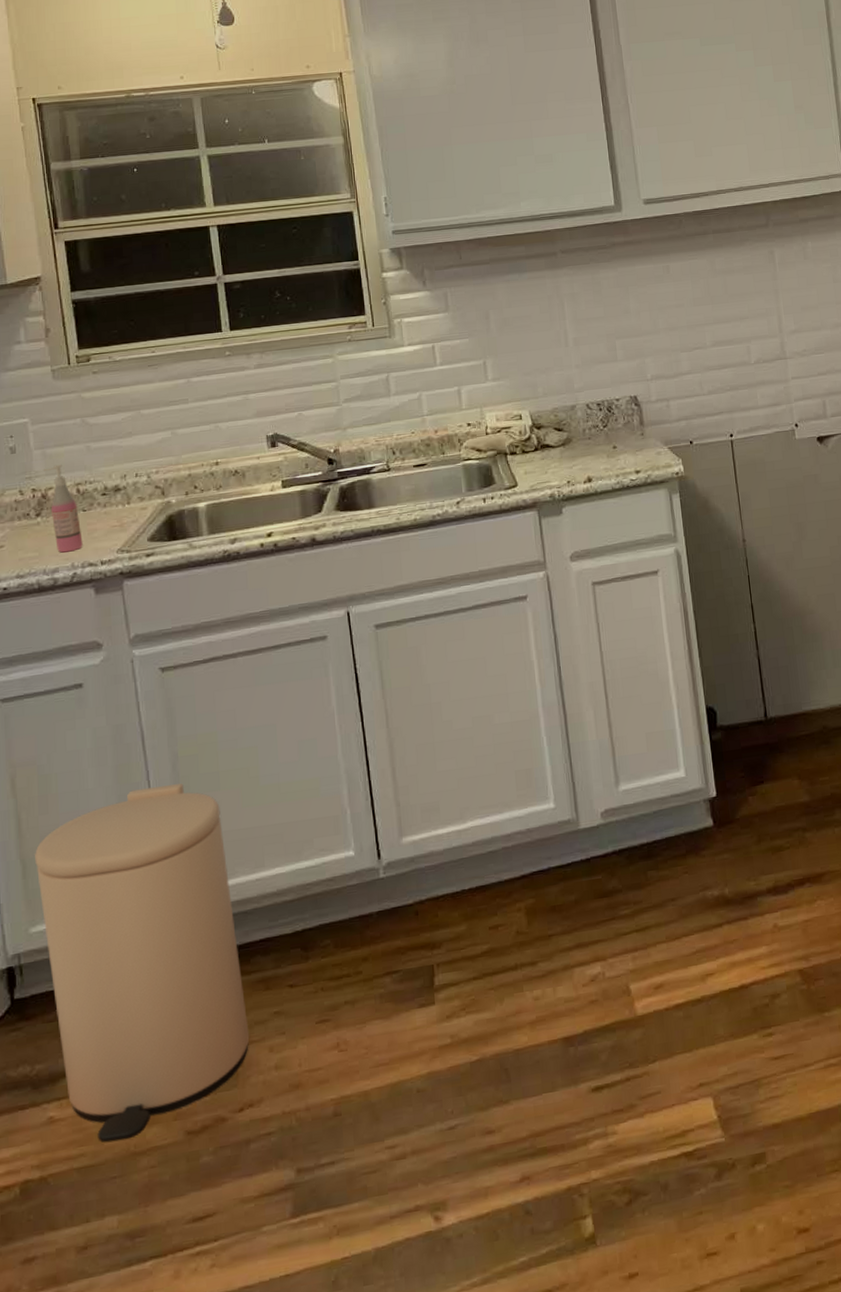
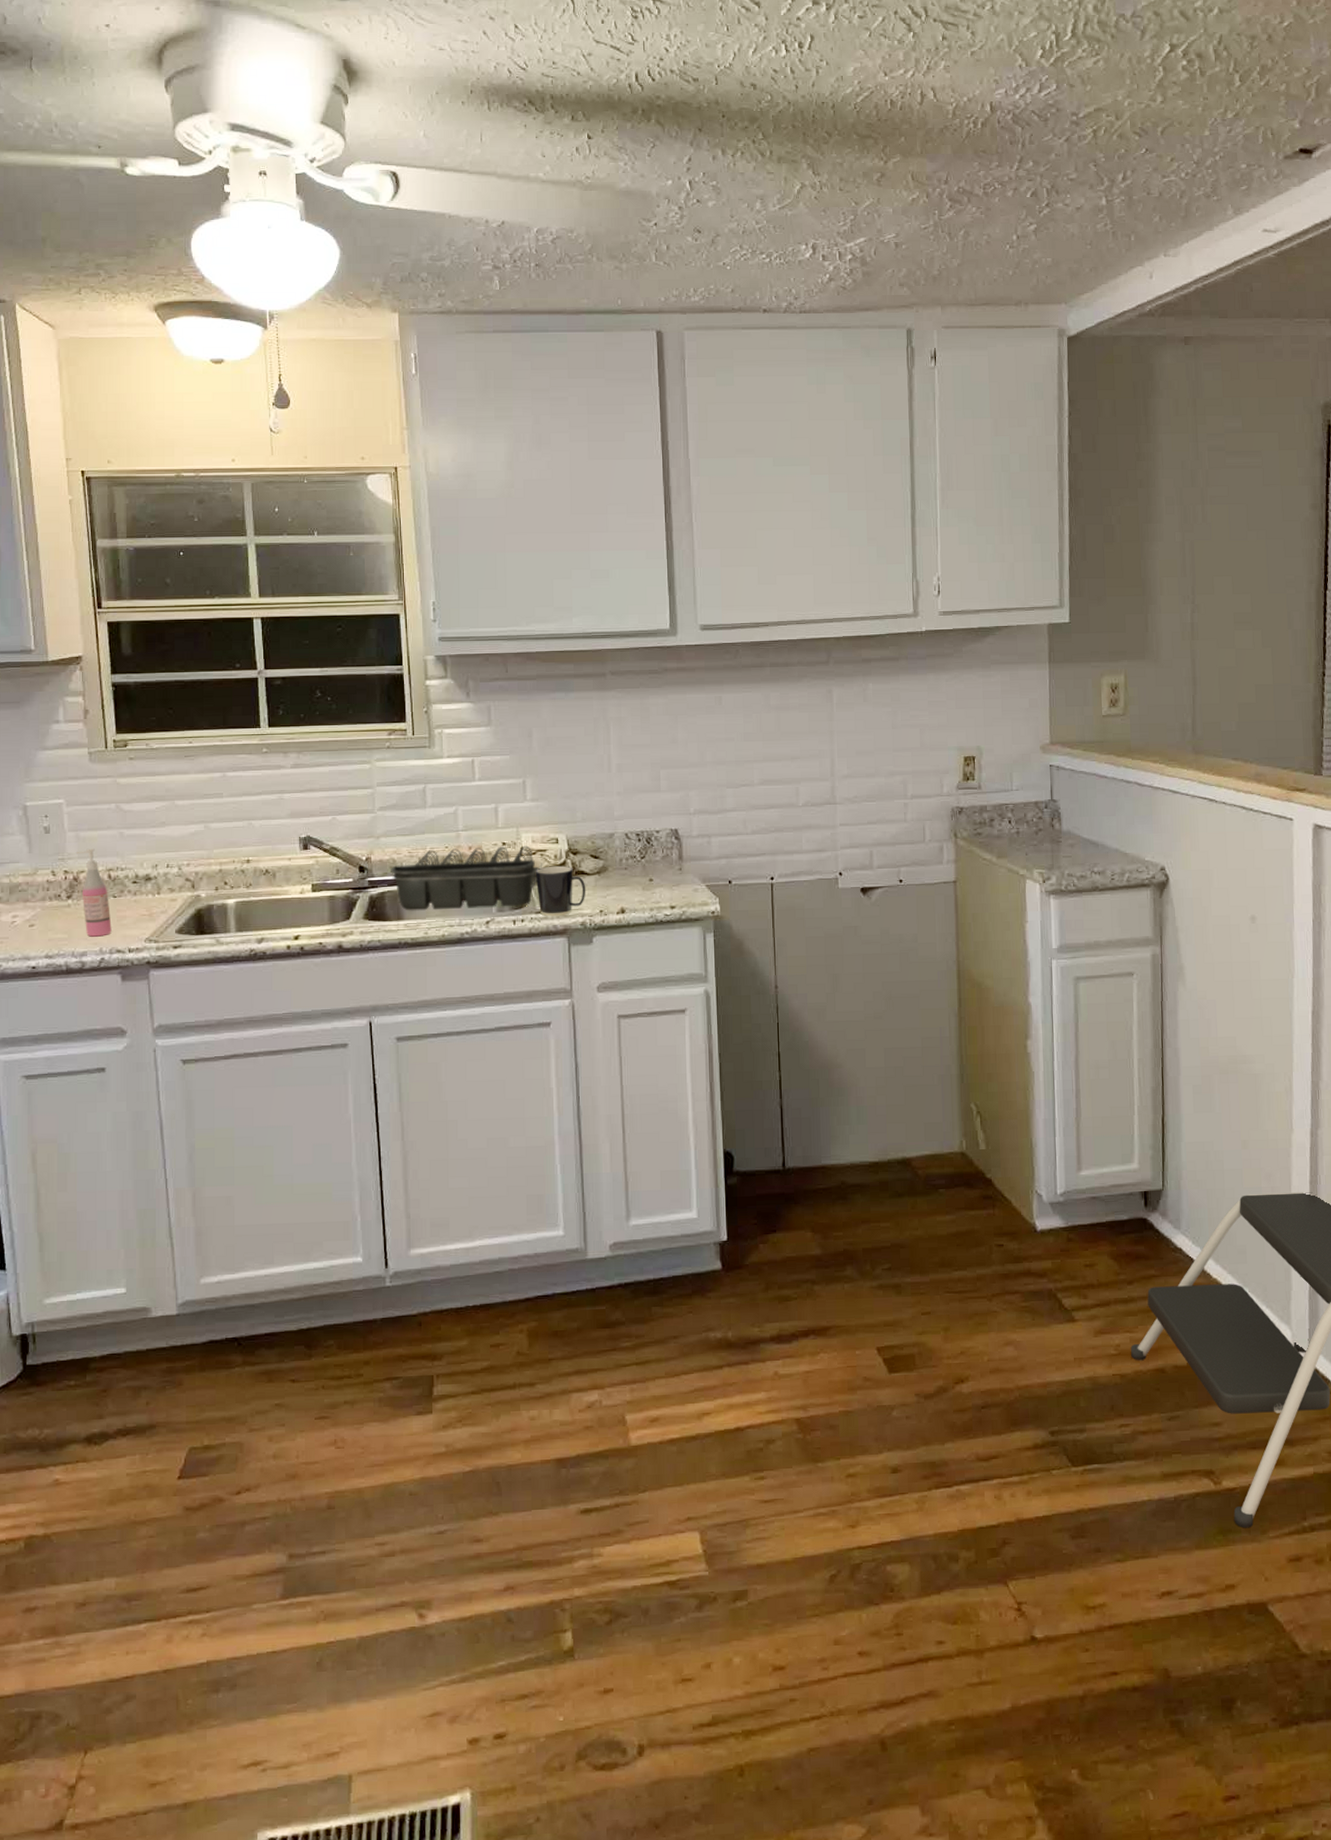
pedal bin: present [35,783,250,1143] -> none [52,1175,250,1510]
dish rack: none [359,424,509,499] -> present [391,845,543,911]
mug: none [501,440,553,492] -> present [535,865,586,917]

